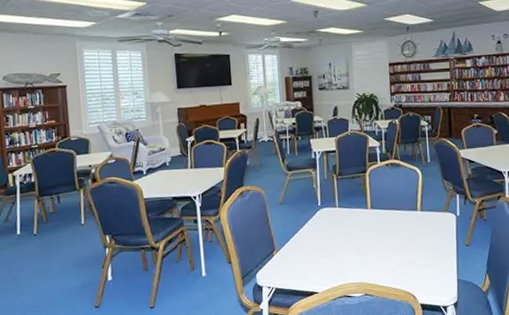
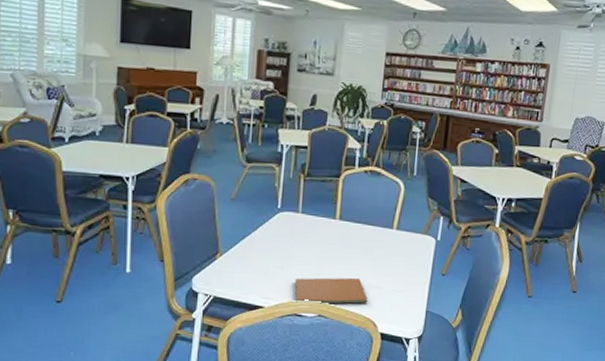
book: none [341,257,405,286] -> present [294,277,368,304]

